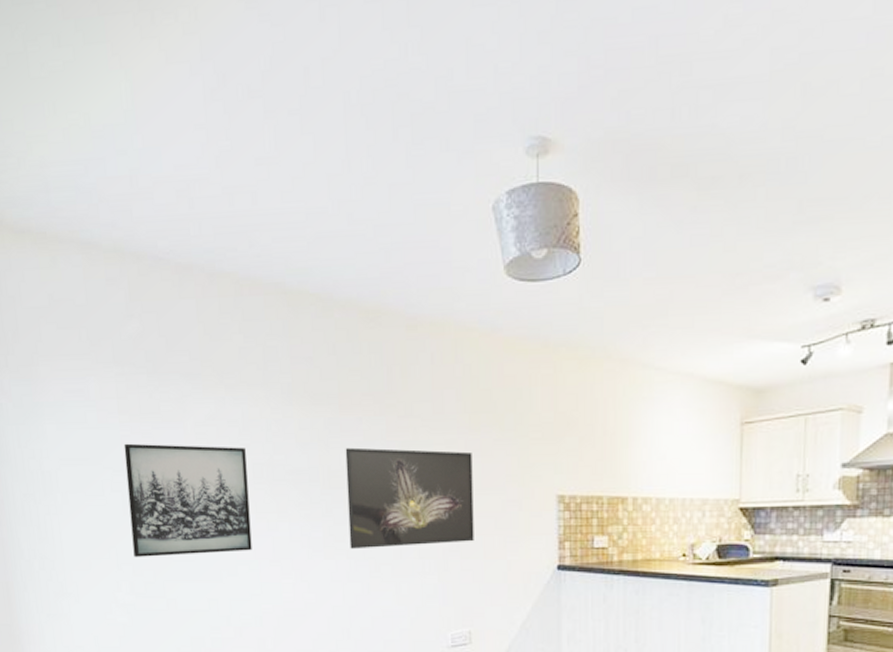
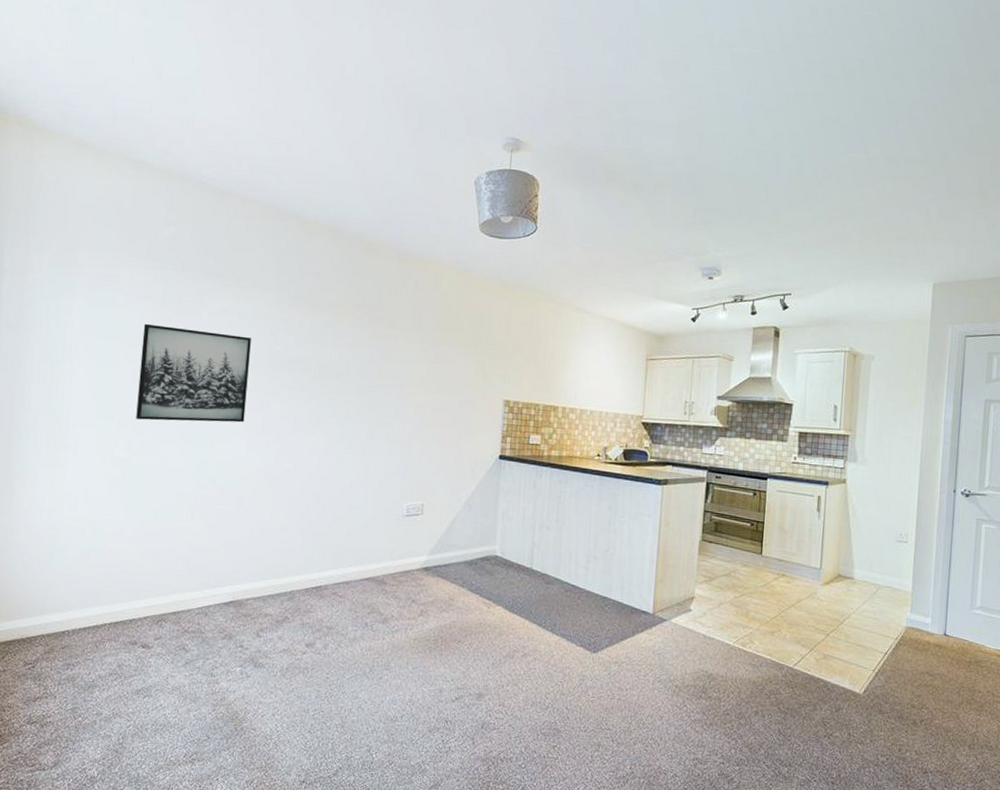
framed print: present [345,447,474,550] -> none [330,346,440,431]

